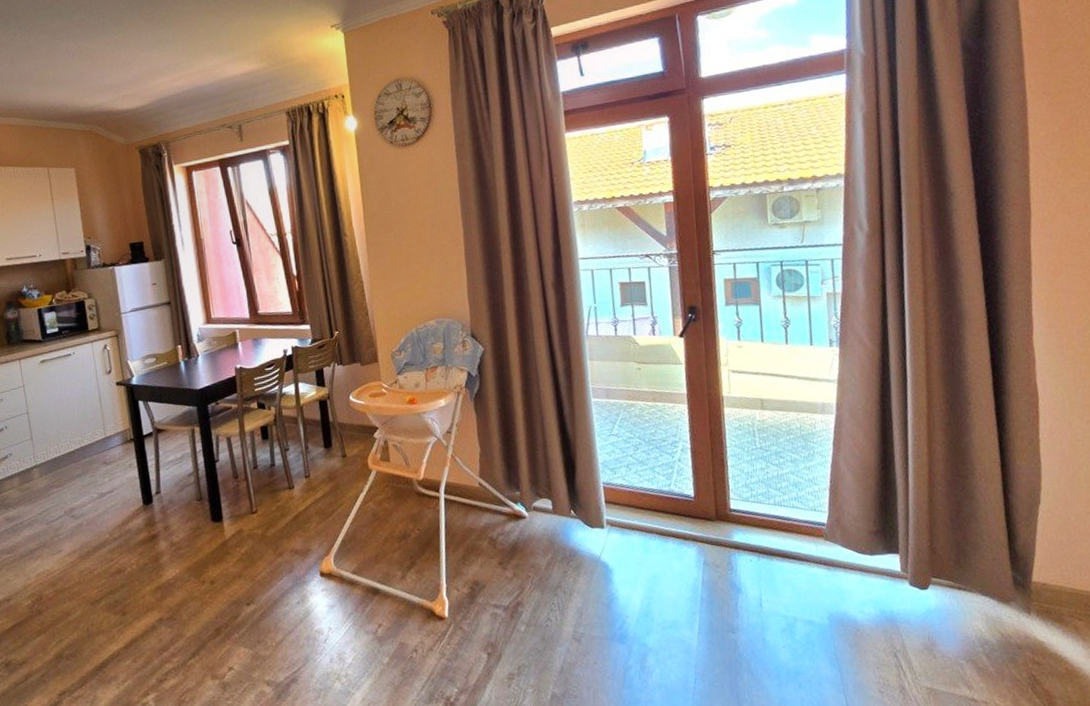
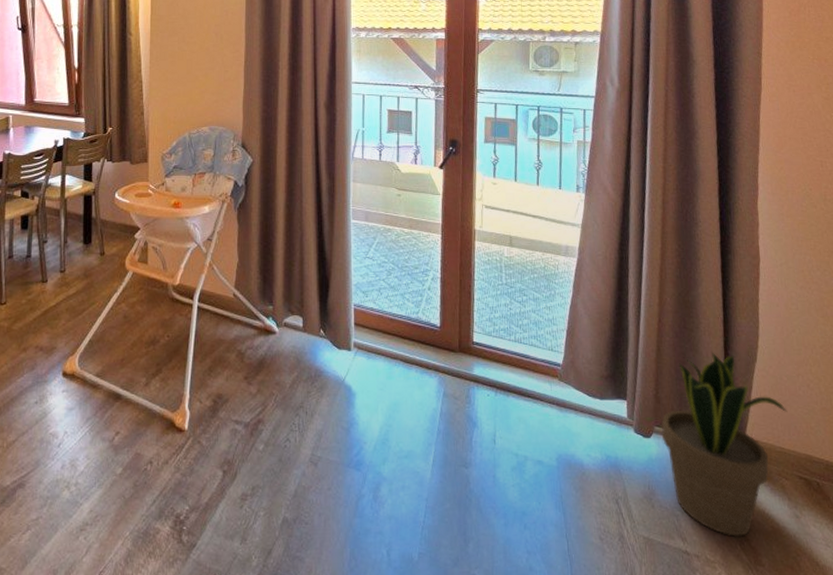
potted plant: none [938,497,1078,681] -> present [661,352,788,537]

